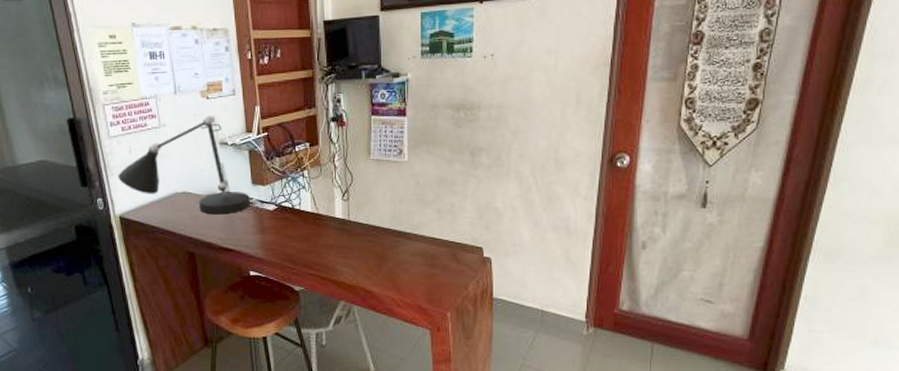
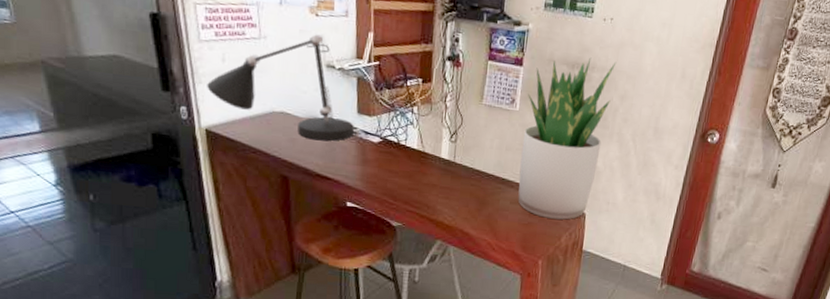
planter: none [415,97,504,267] -> present [518,57,617,220]

